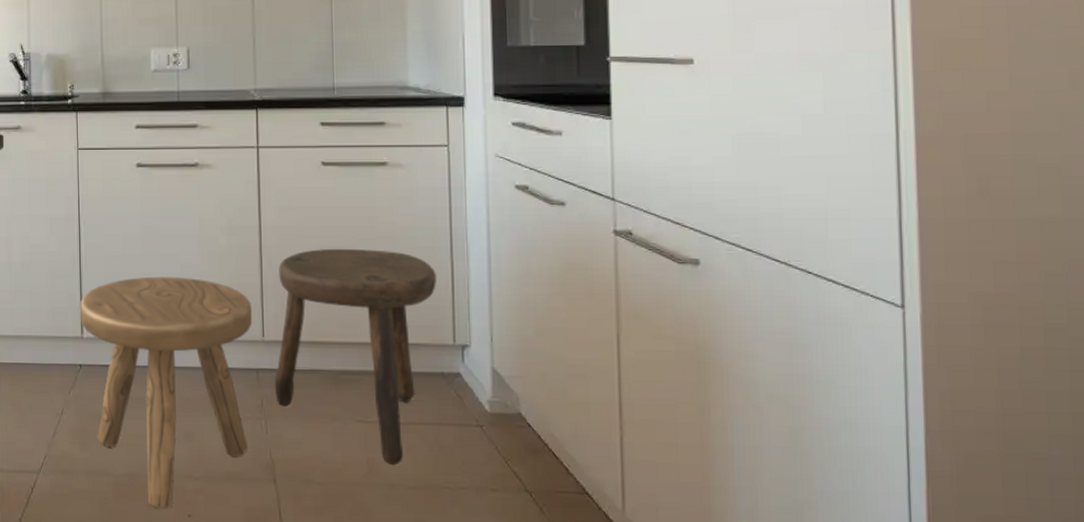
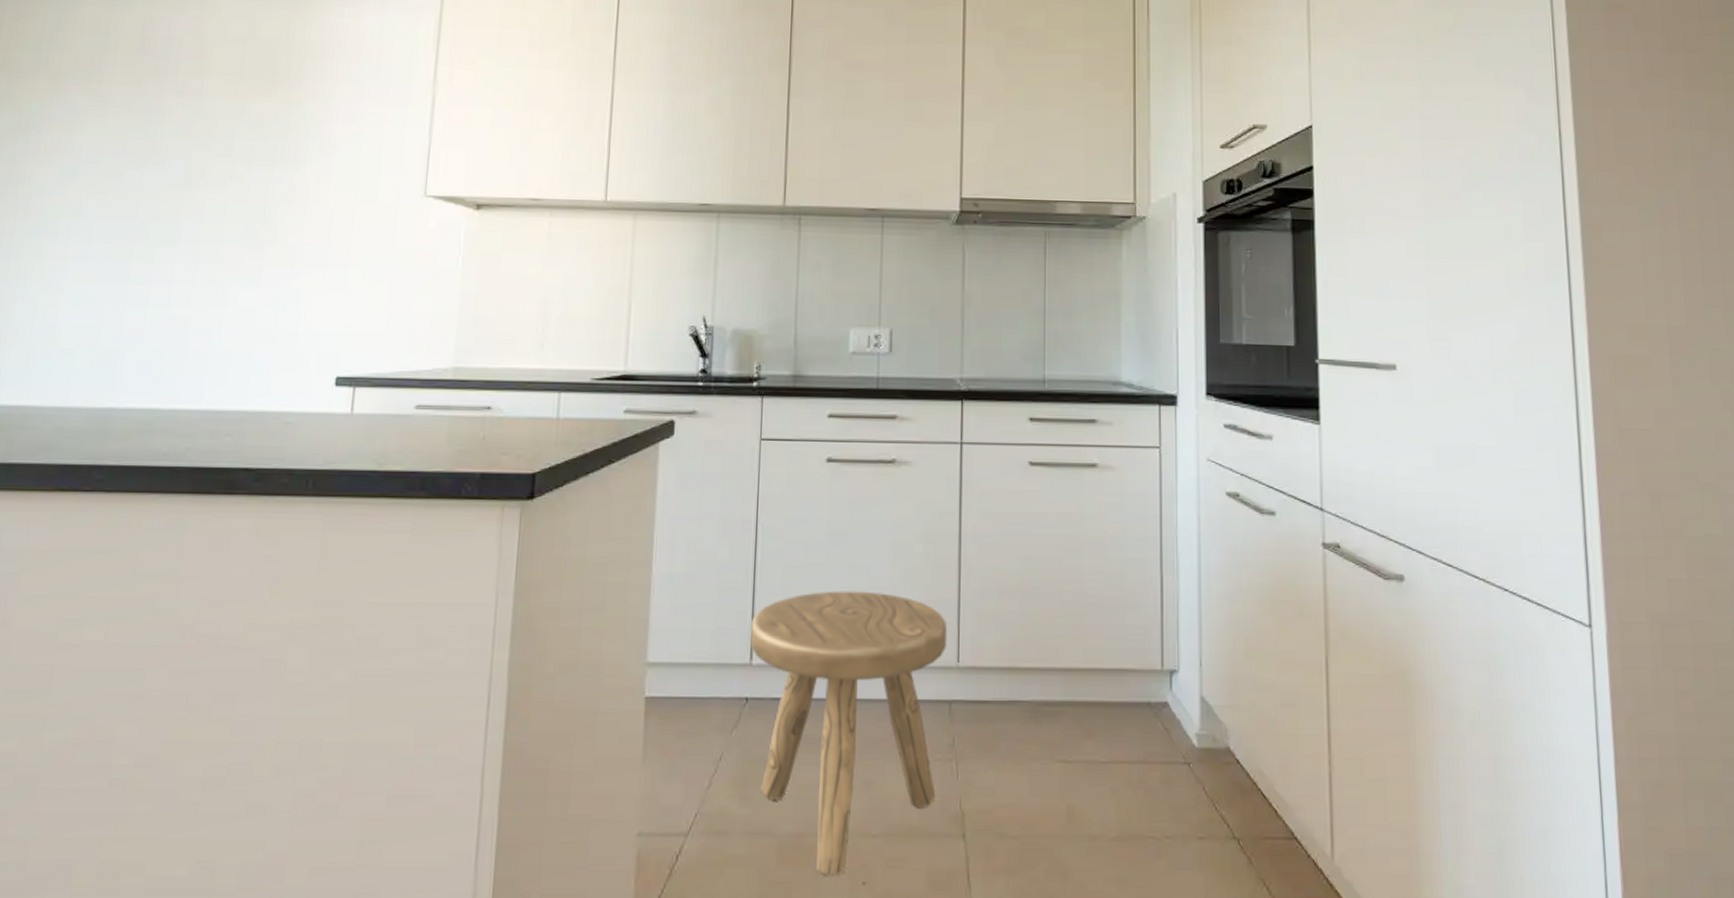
stool: present [274,248,436,466] -> none [968,559,1145,813]

